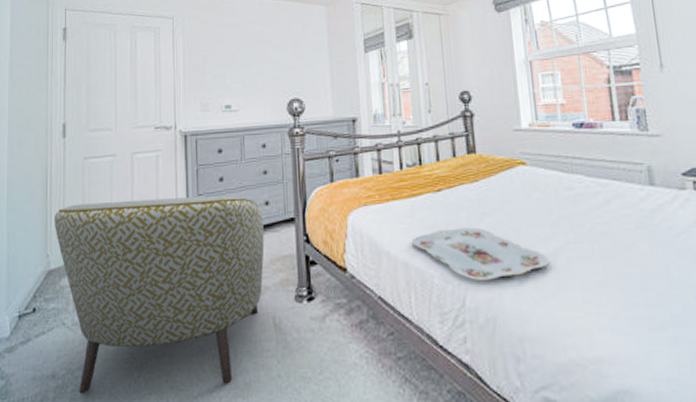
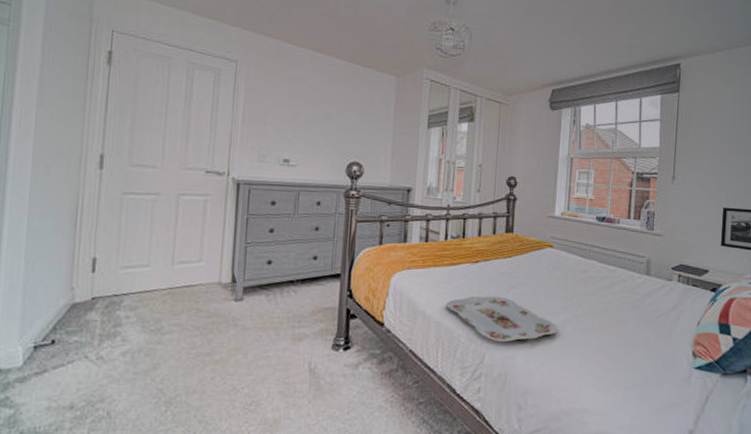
armchair: present [55,195,265,394] -> none [83,239,310,425]

